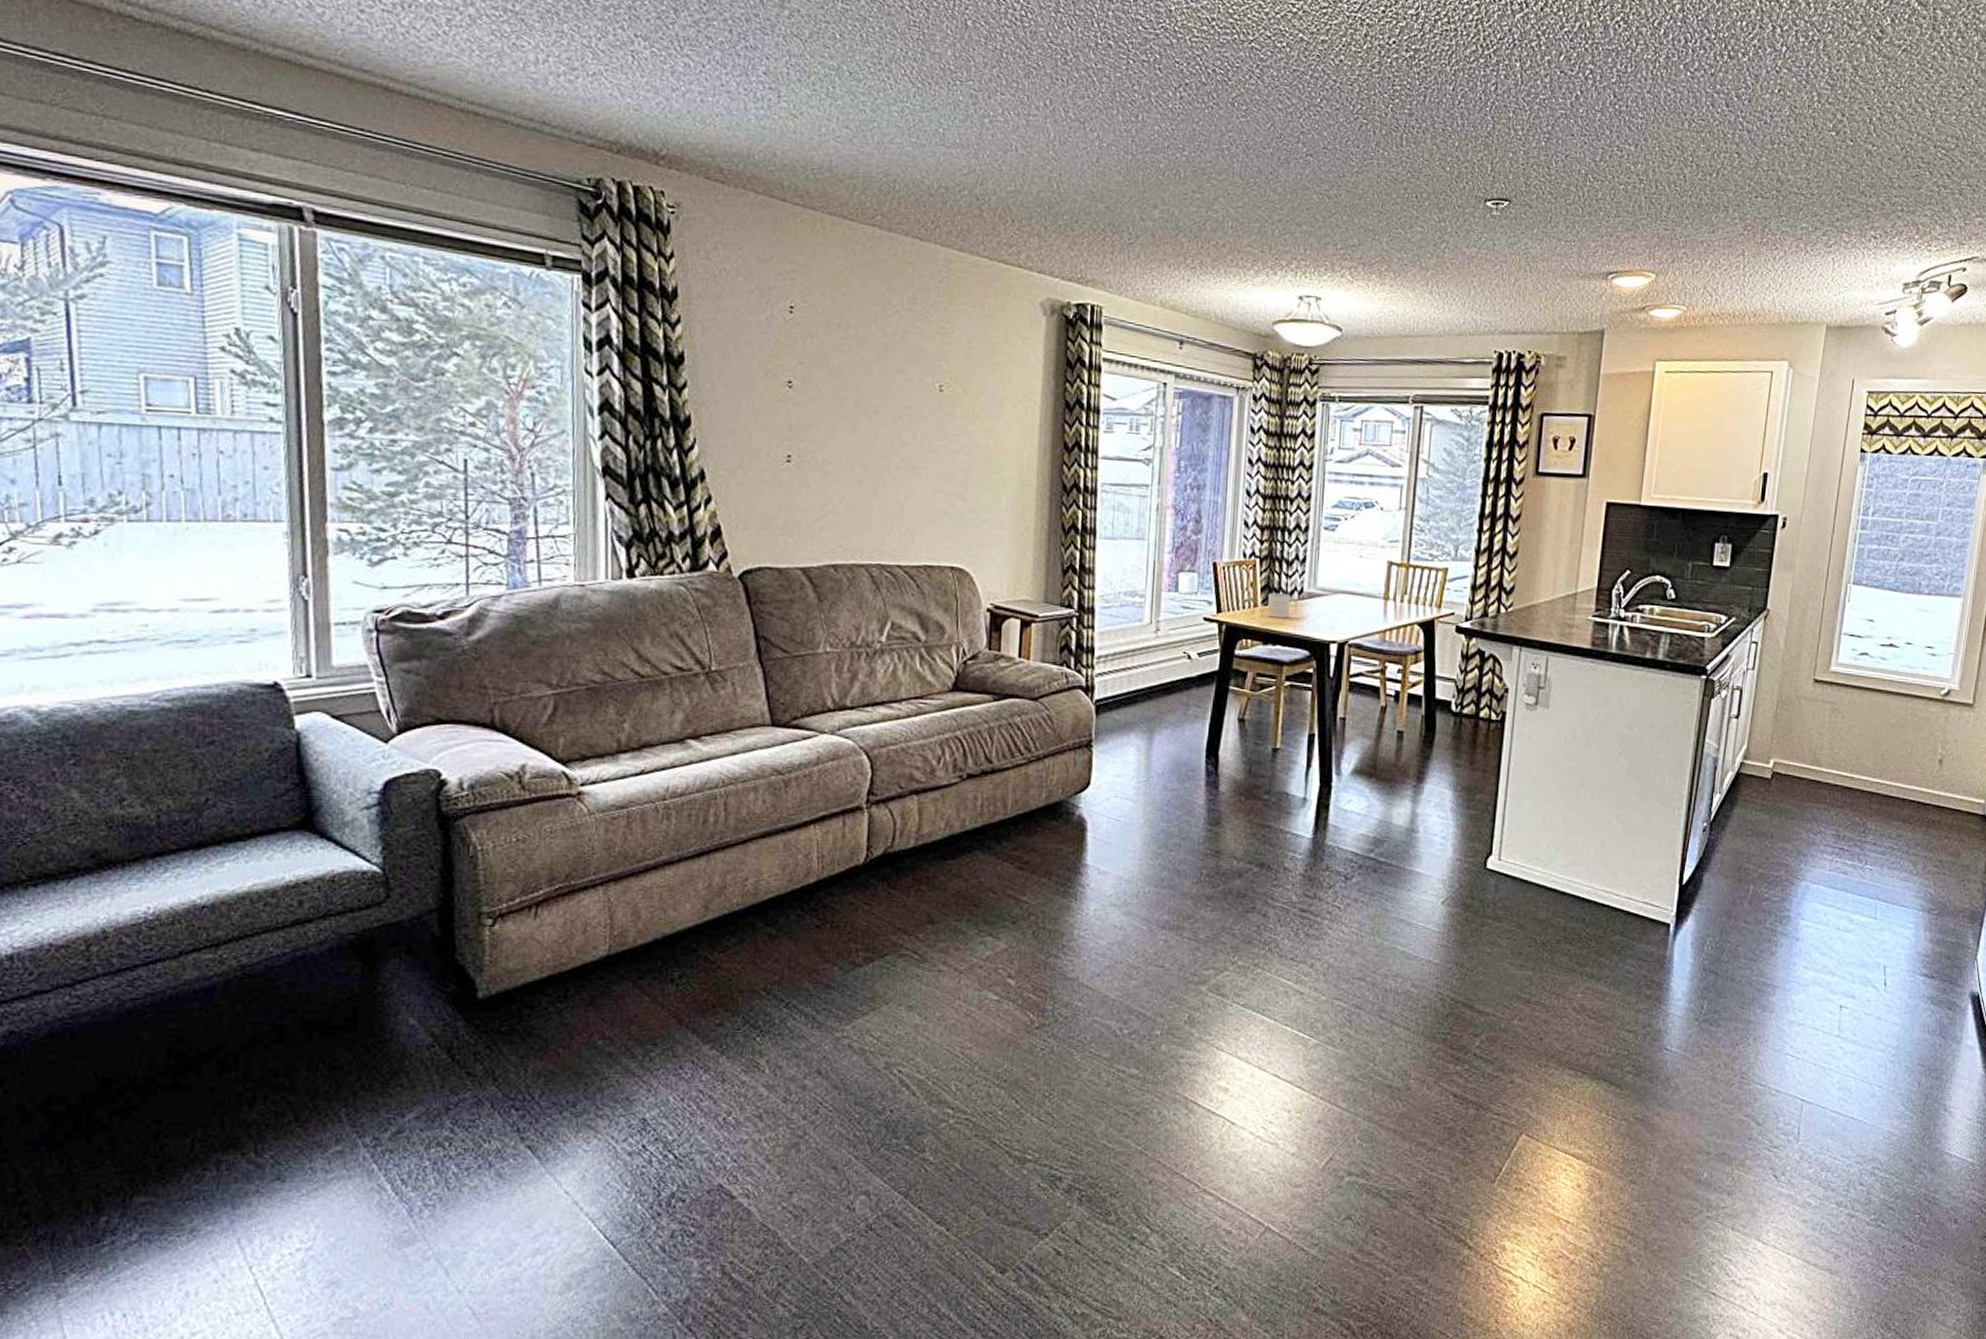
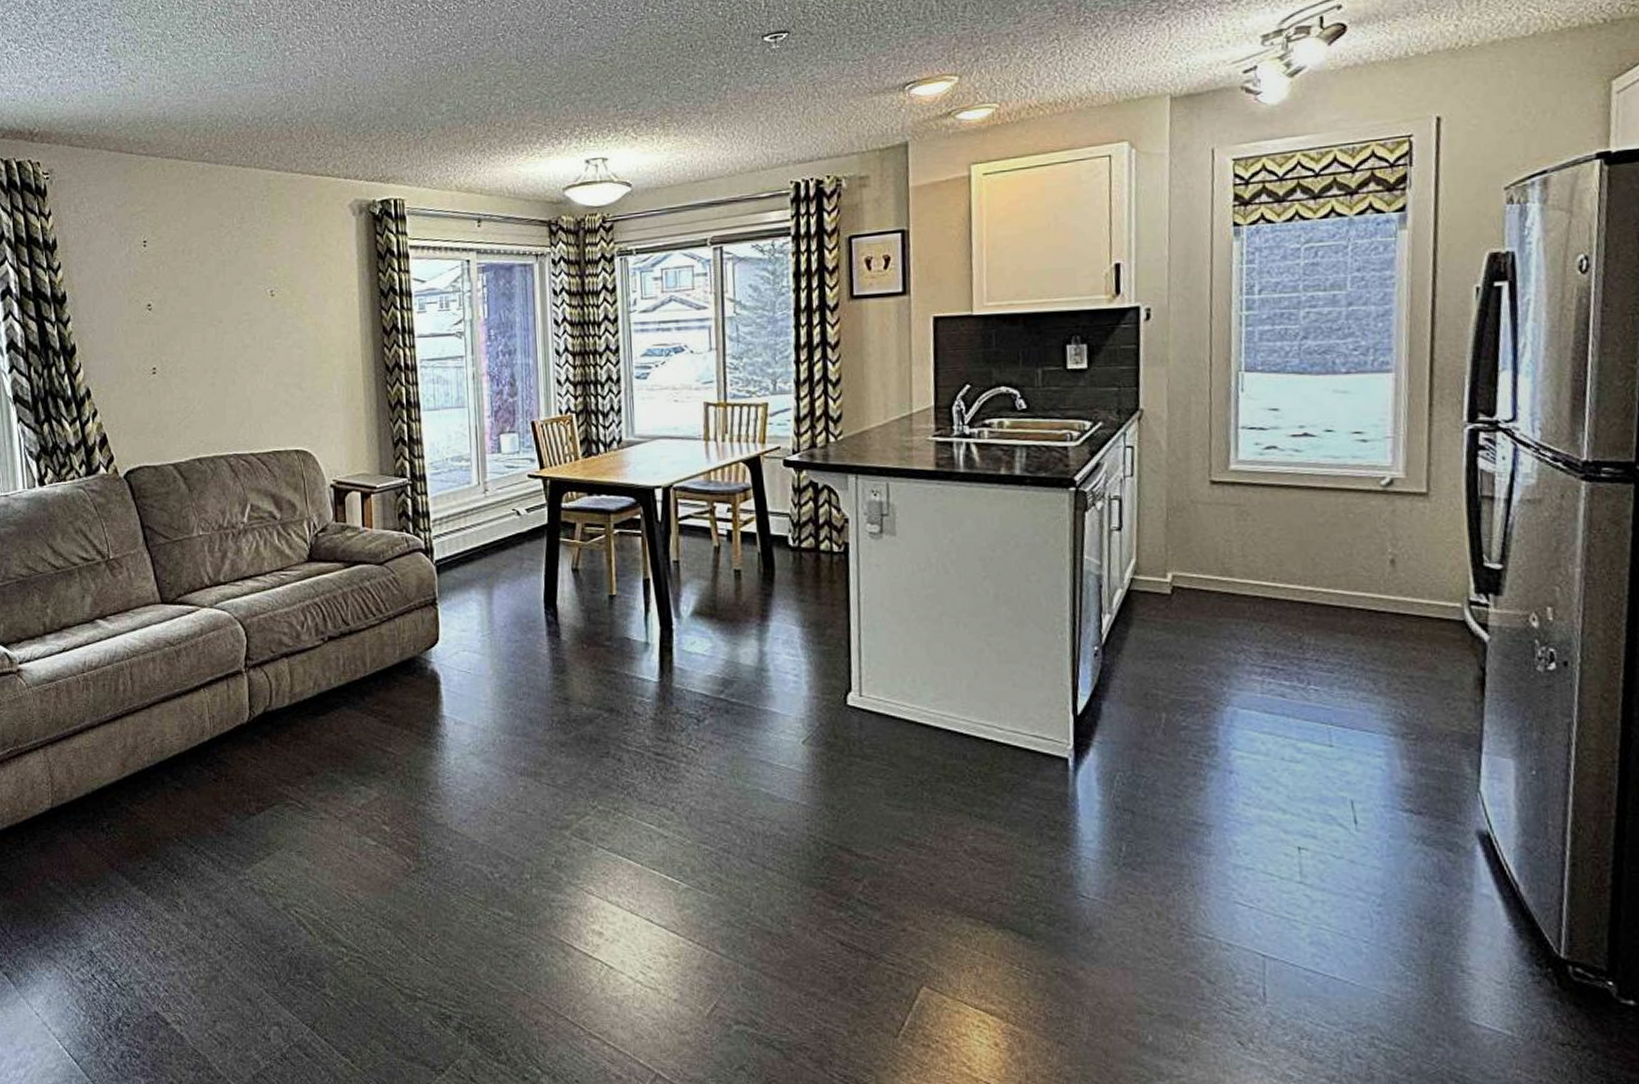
mug: present [1268,592,1298,618] -> none [588,444,619,469]

